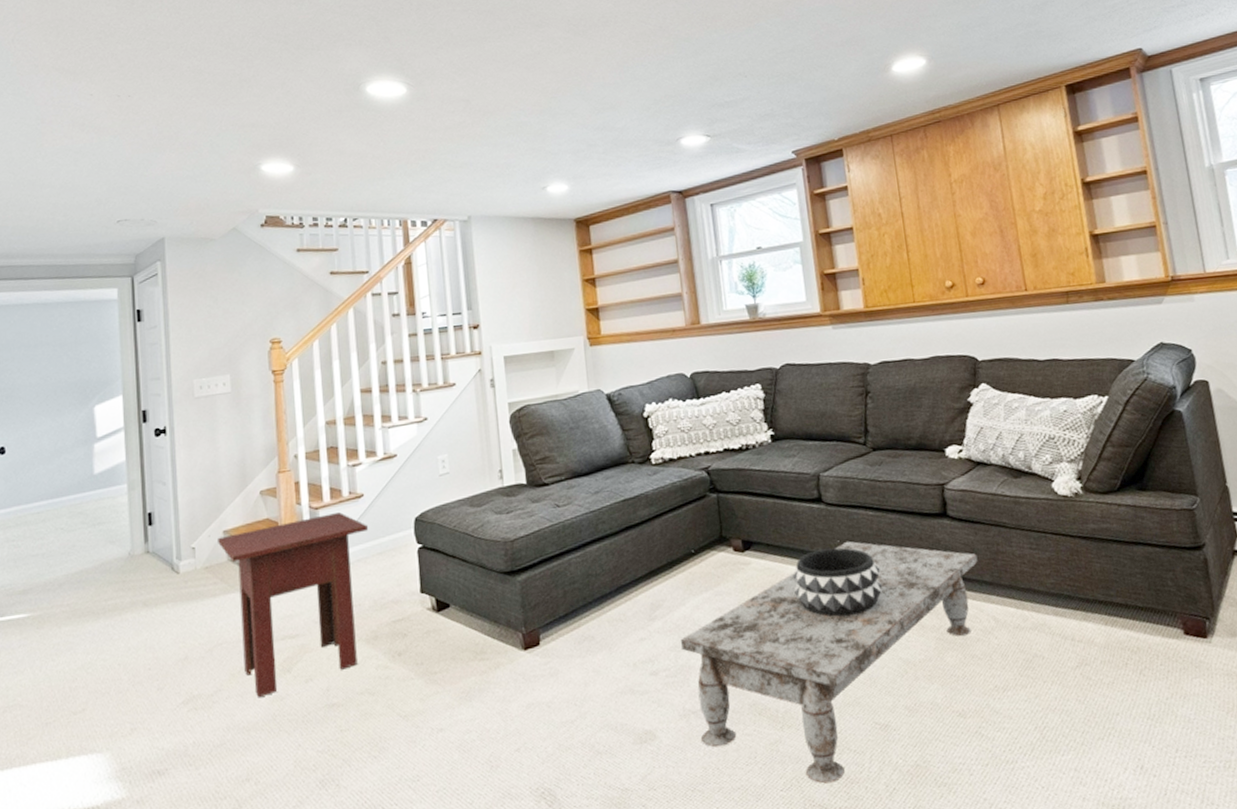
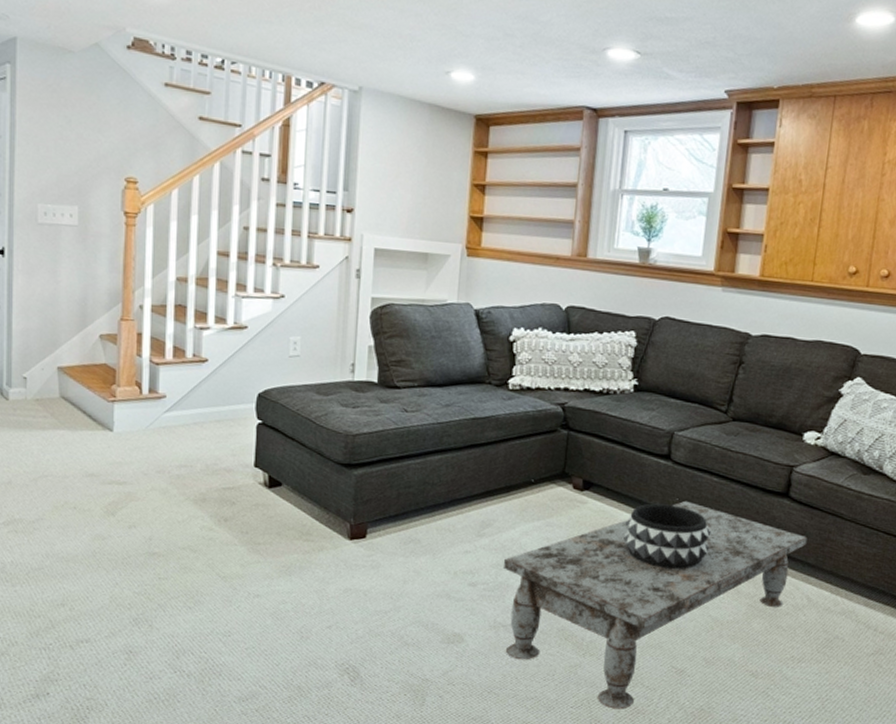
side table: present [218,511,369,698] -> none [51,371,210,534]

